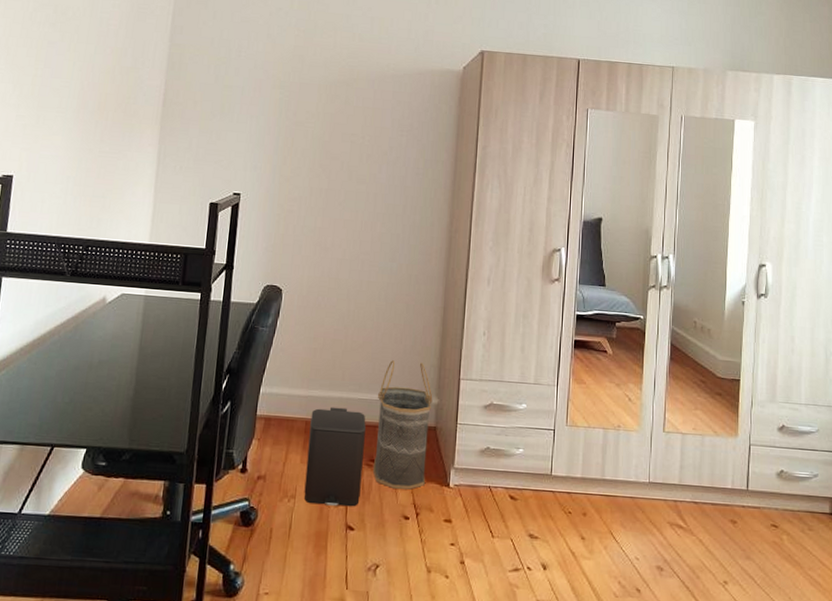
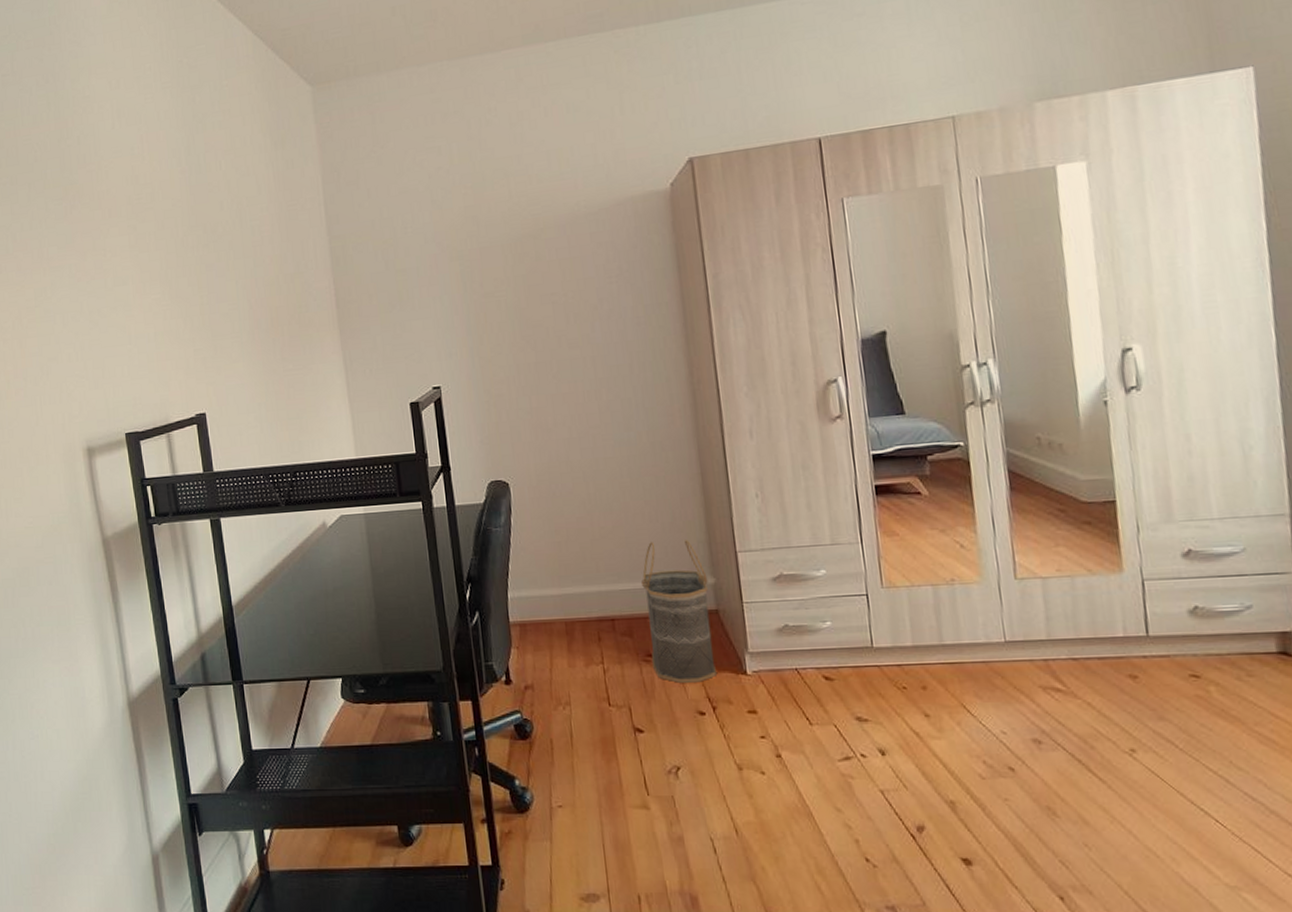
pedal bin: present [304,407,366,507] -> none [569,602,644,710]

